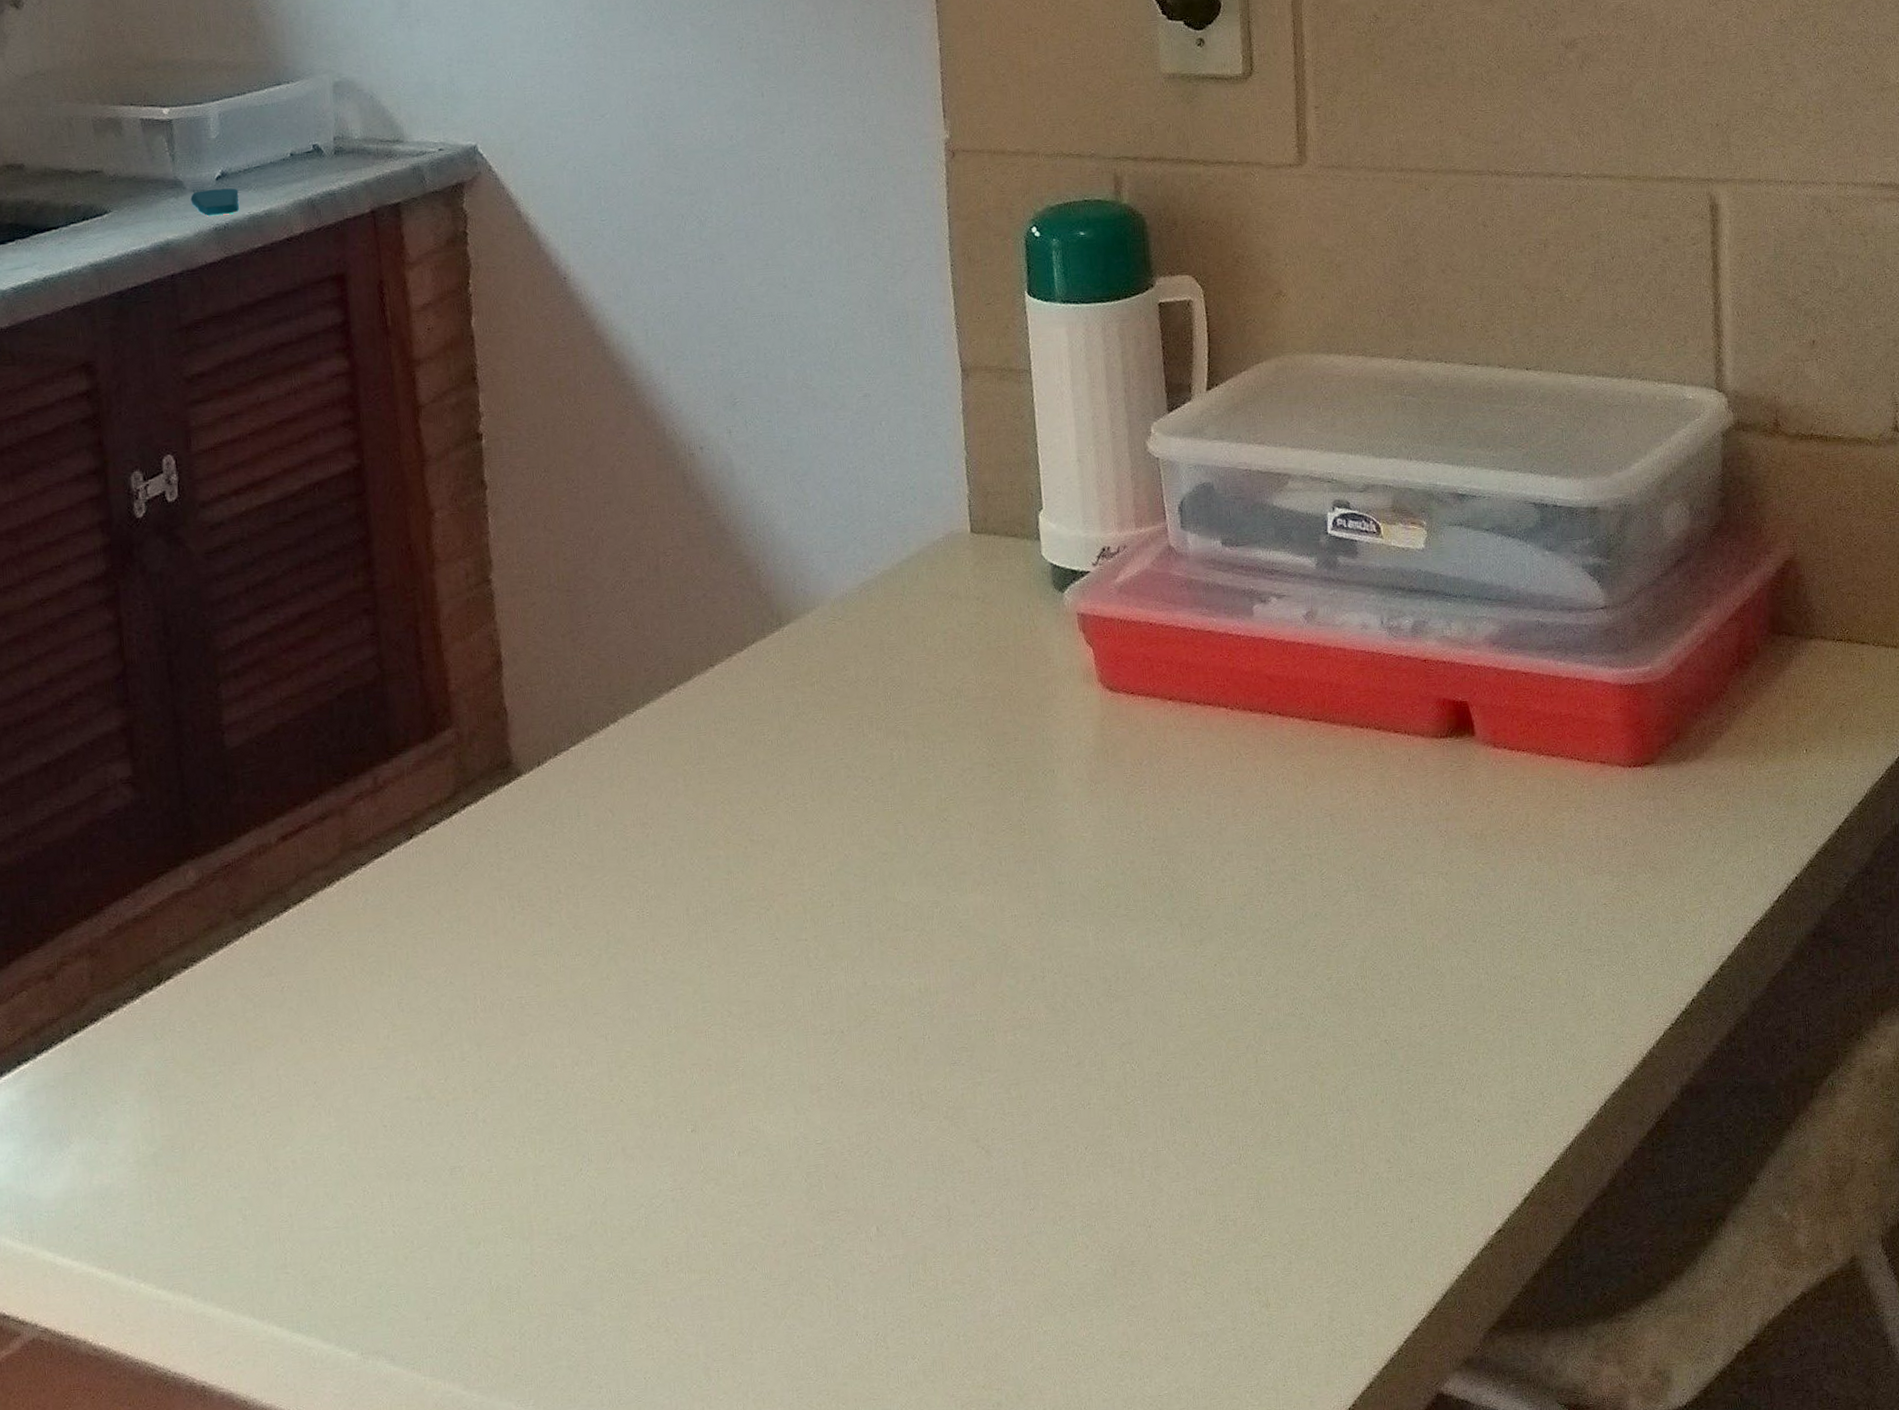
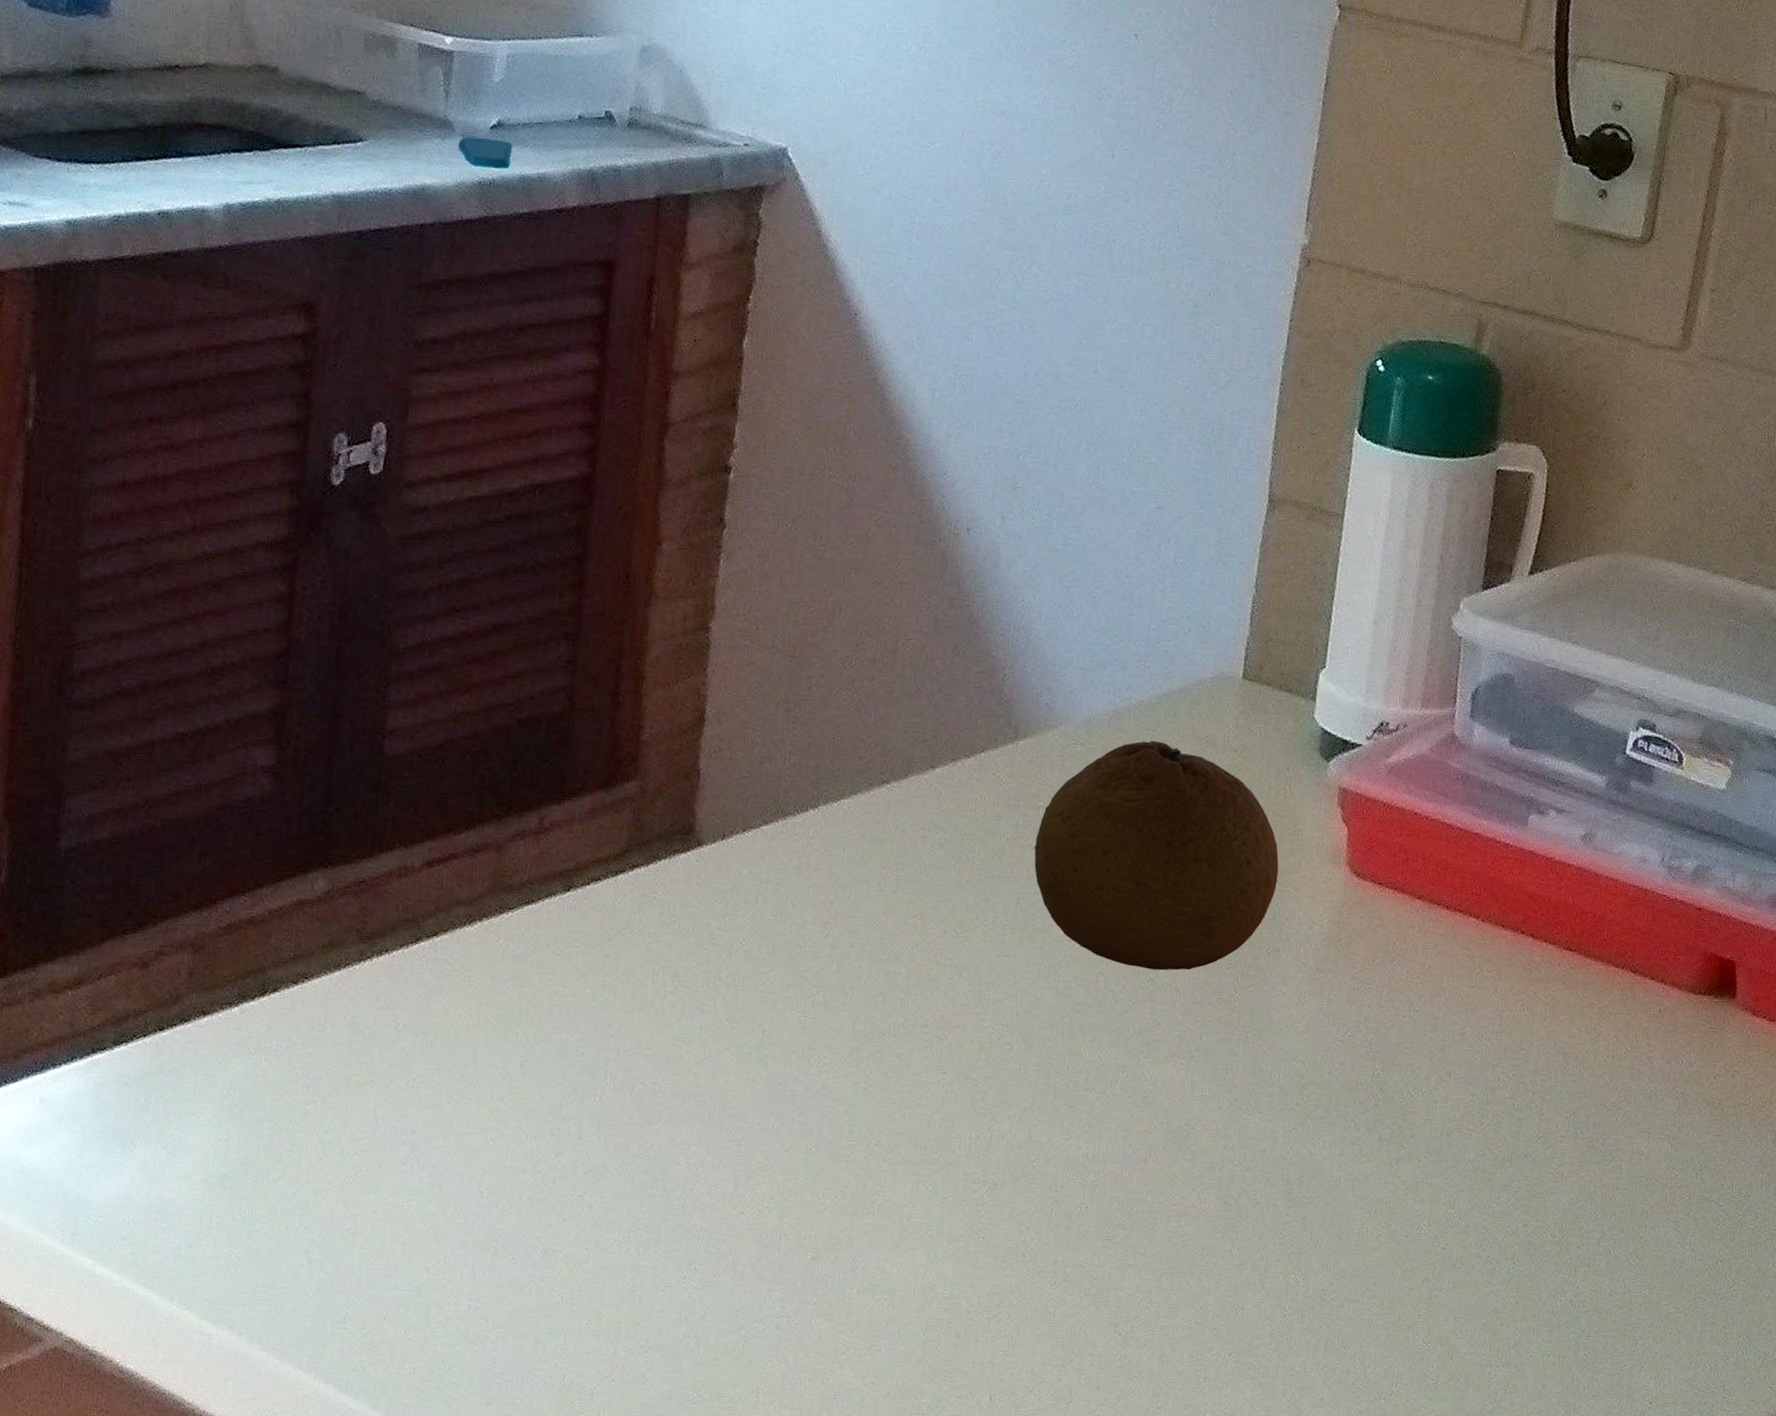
fruit: none [816,603,1040,811] -> present [1033,740,1279,971]

